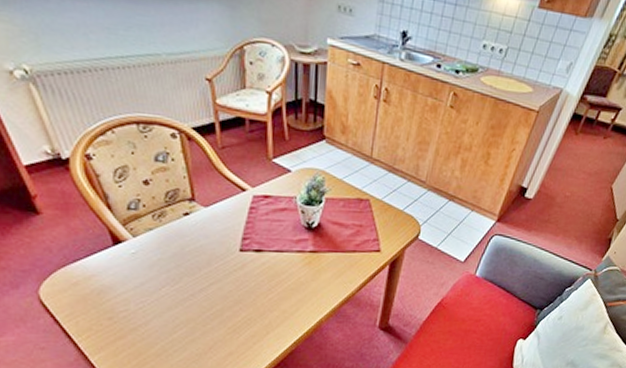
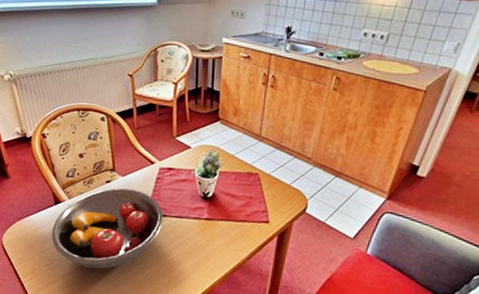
fruit bowl: none [112,221,261,317] -> present [51,188,164,269]

